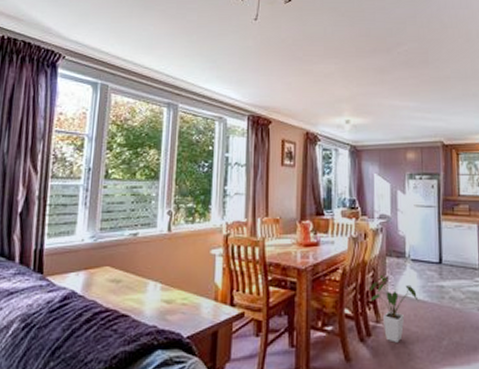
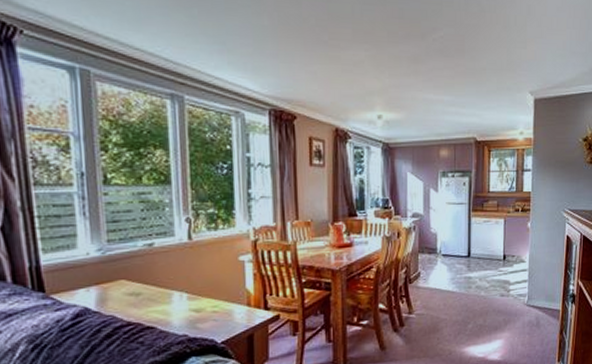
house plant: present [370,274,419,343] -> none [403,270,448,330]

